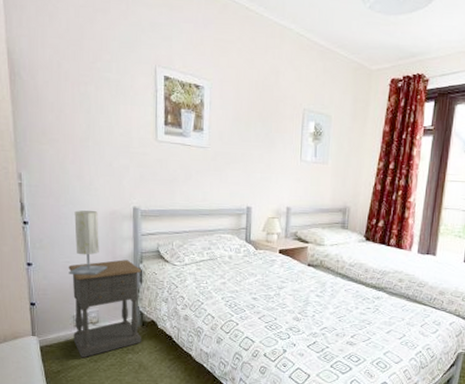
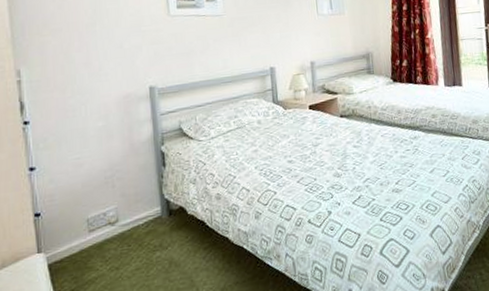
table lamp: present [68,210,108,275] -> none [79,97,125,172]
nightstand: present [68,259,142,358] -> none [79,144,170,269]

